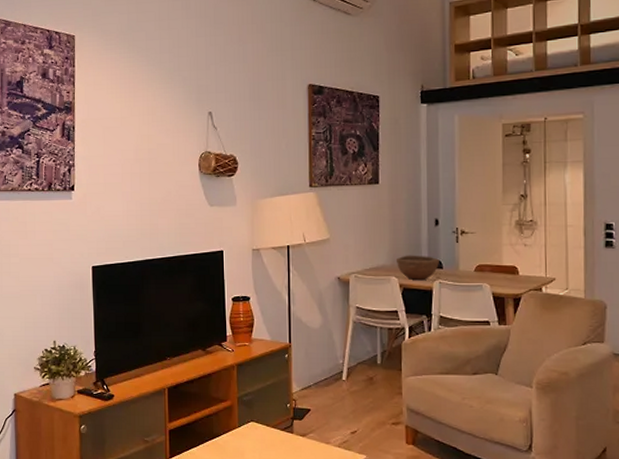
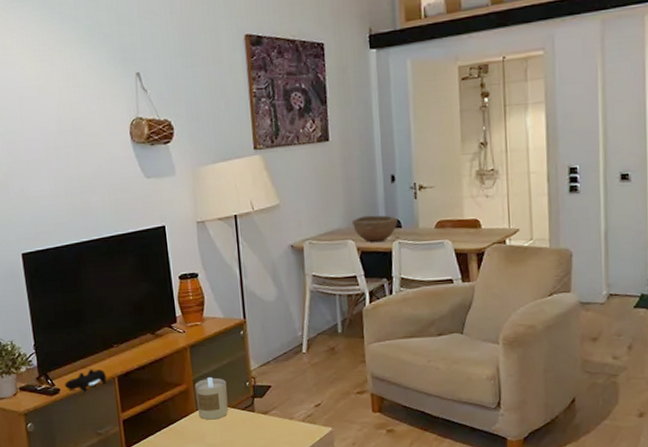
game controller: none [118,378,158,400] -> present [64,369,107,392]
candle: none [238,396,269,438] -> present [194,377,229,420]

